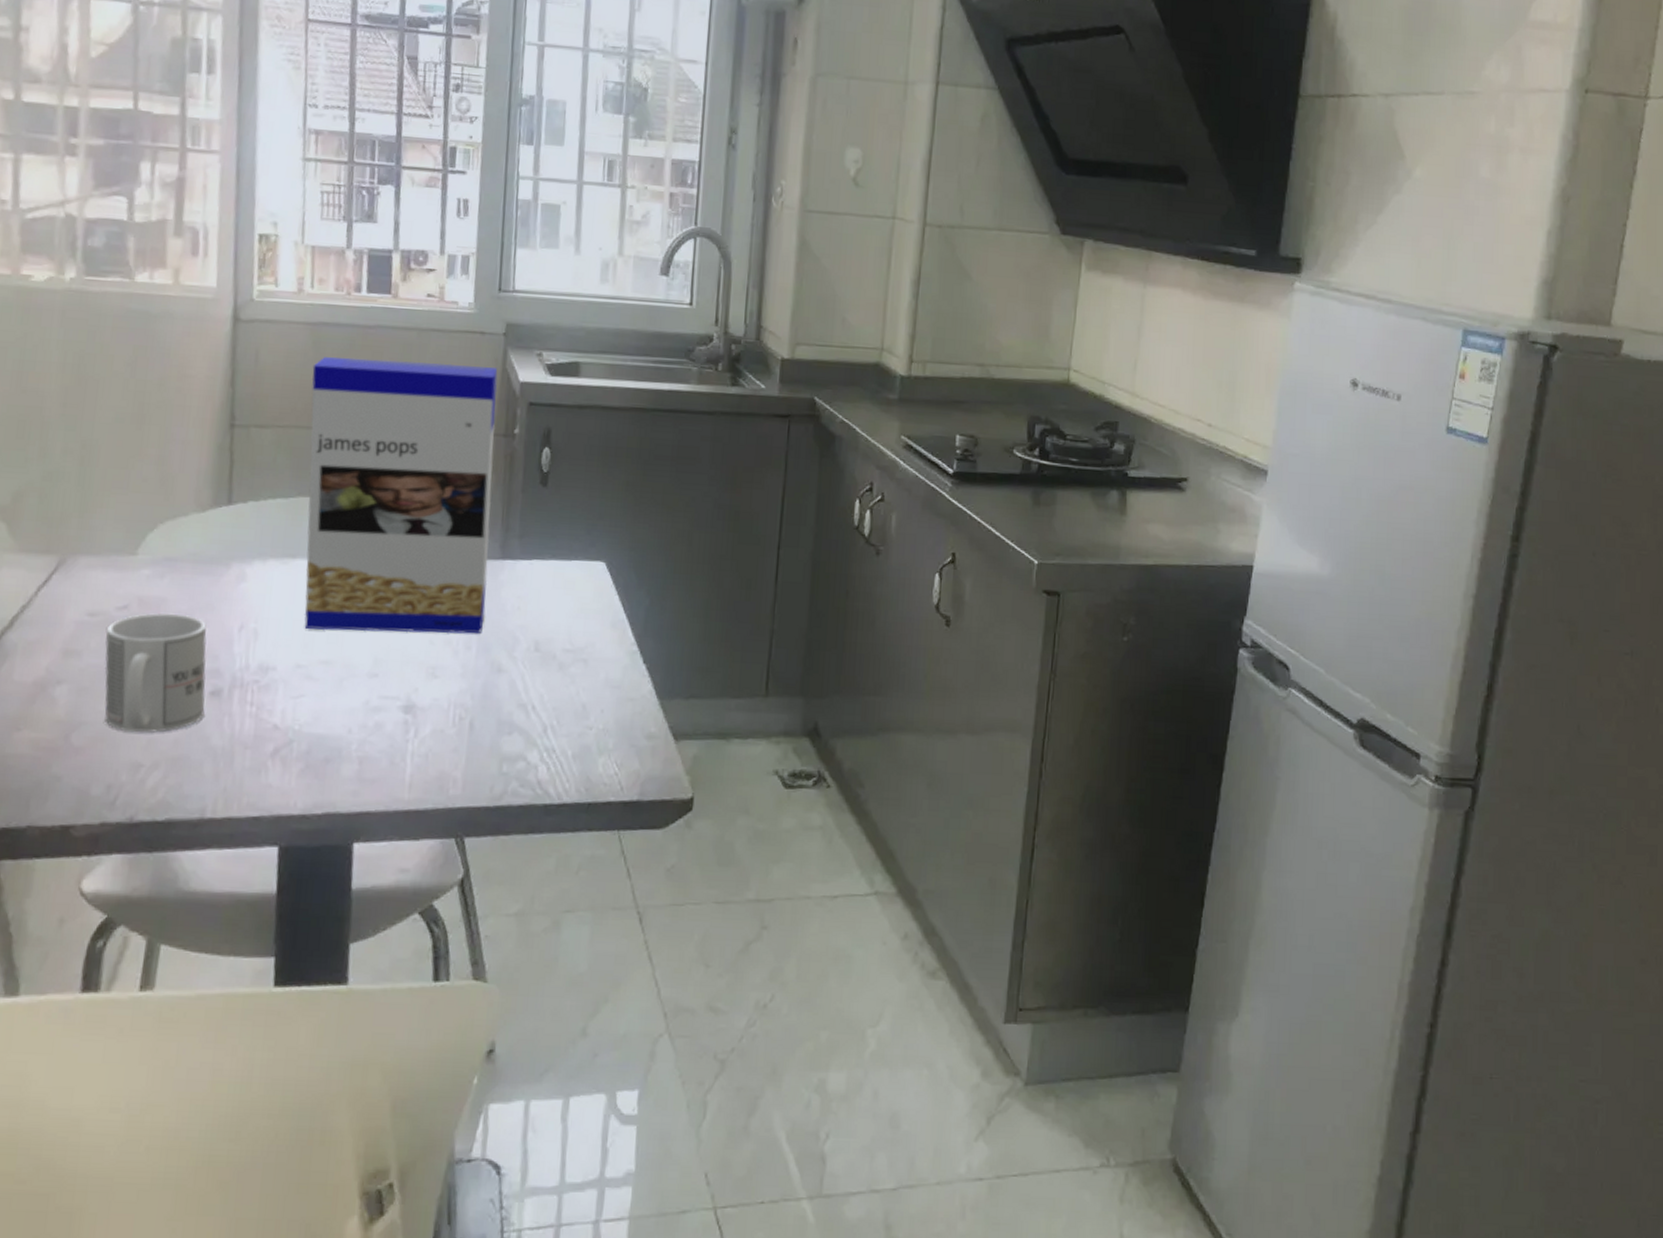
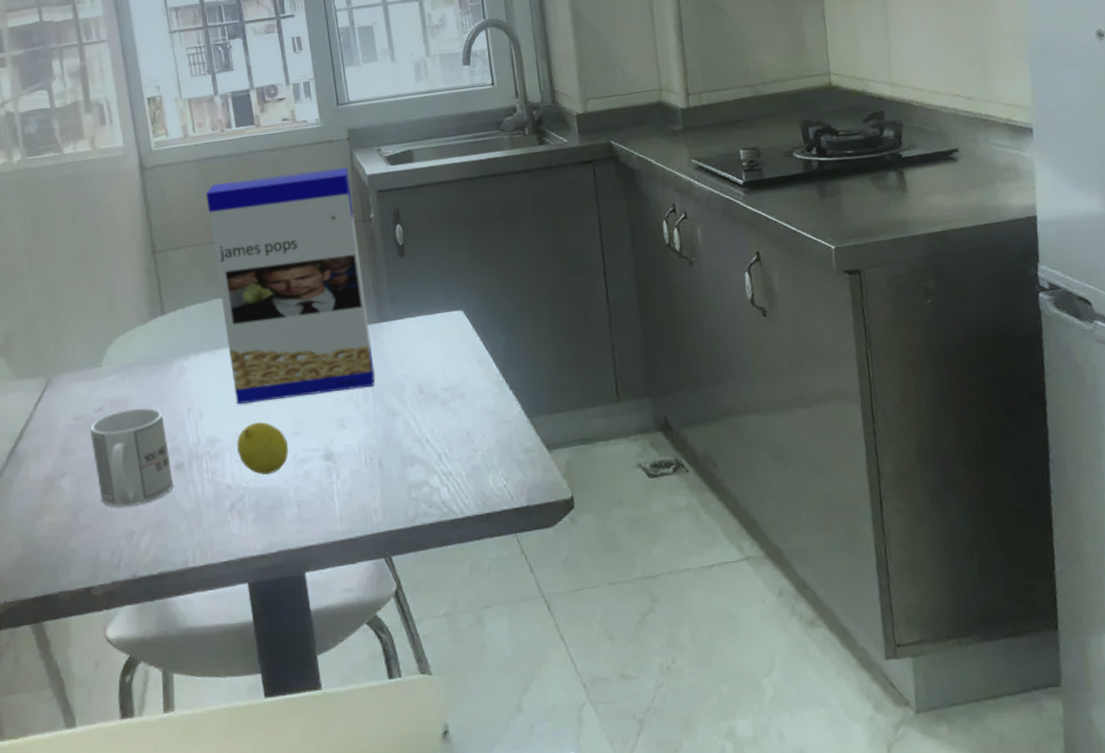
fruit: none [295,654,361,720] -> present [237,422,288,475]

